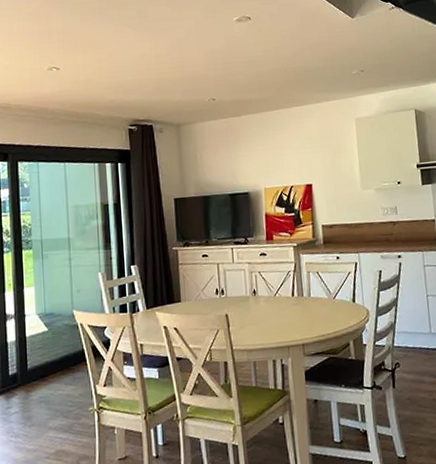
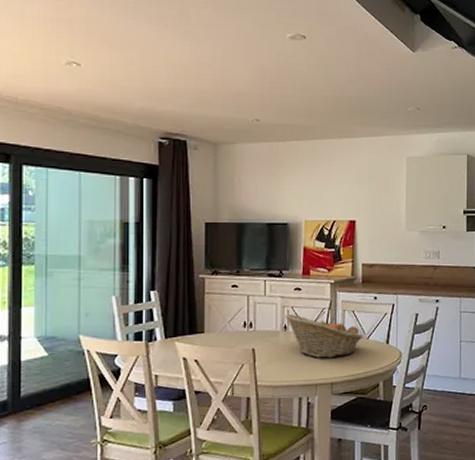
fruit basket: none [253,279,330,320] -> present [285,314,363,358]

